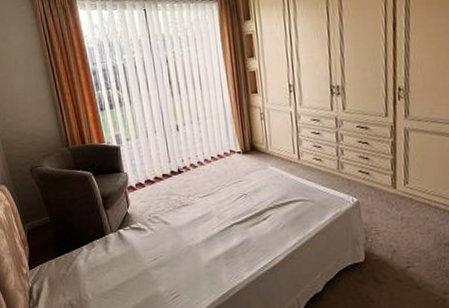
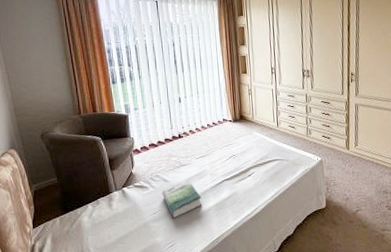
book: none [162,223,209,266] -> present [162,181,202,218]

